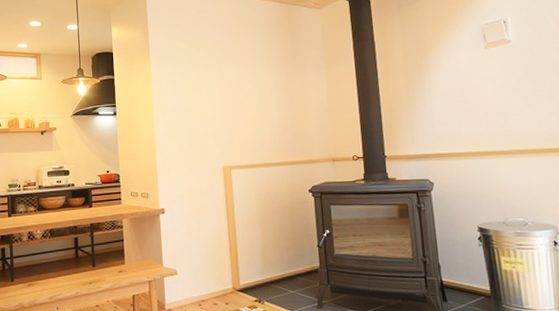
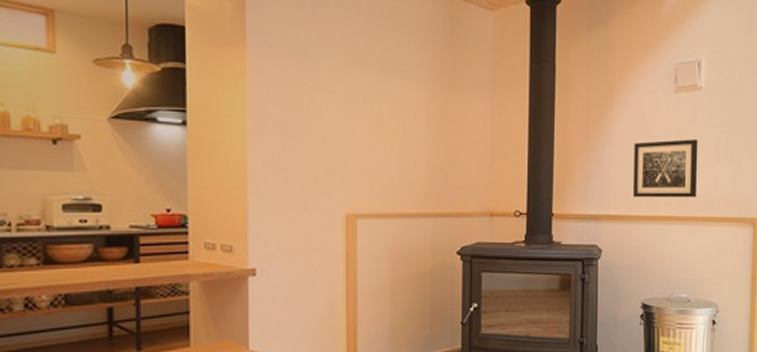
wall art: none [452,84,520,138] -> present [632,139,698,198]

